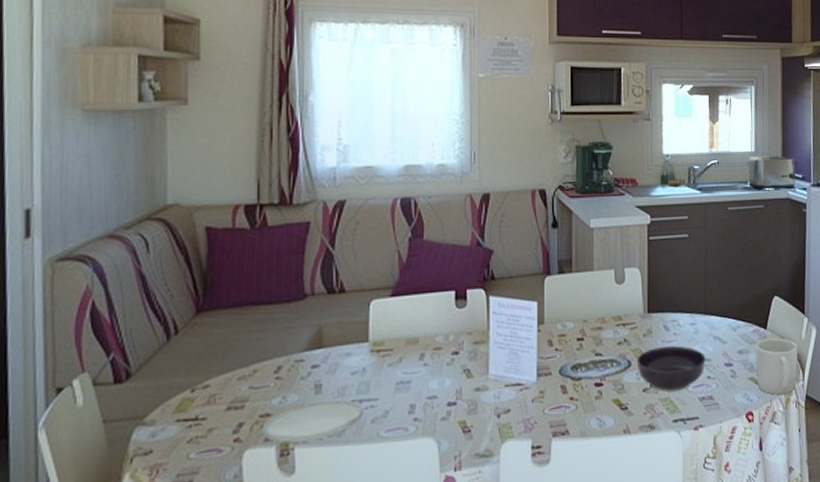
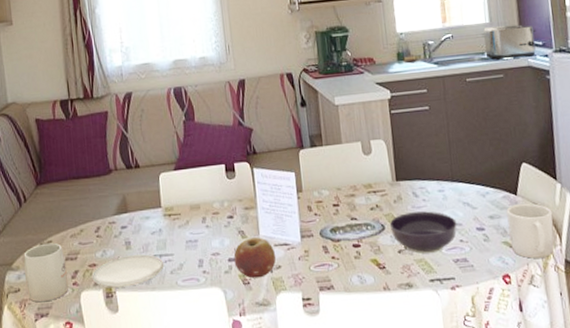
mug: none [162,387,227,467] -> present [23,243,68,303]
fruit: none [454,376,506,426] -> present [234,237,276,279]

